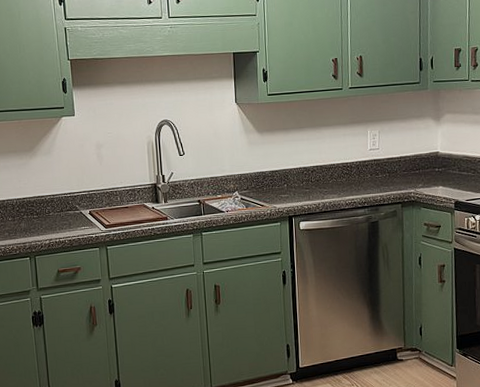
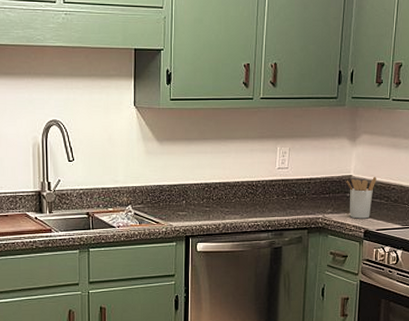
utensil holder: none [434,151,462,191] -> present [346,176,376,219]

